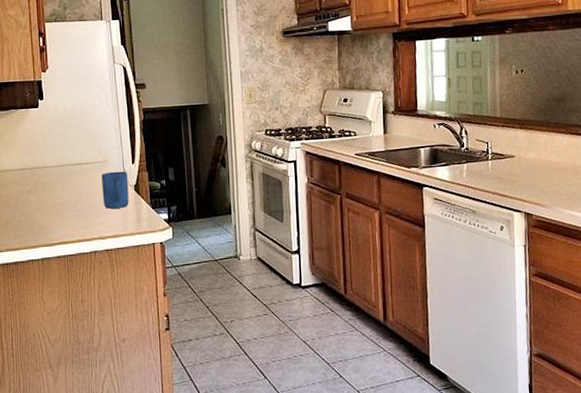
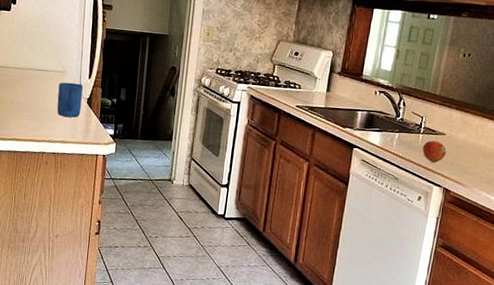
fruit: none [494,164,520,188] -> present [422,140,447,163]

